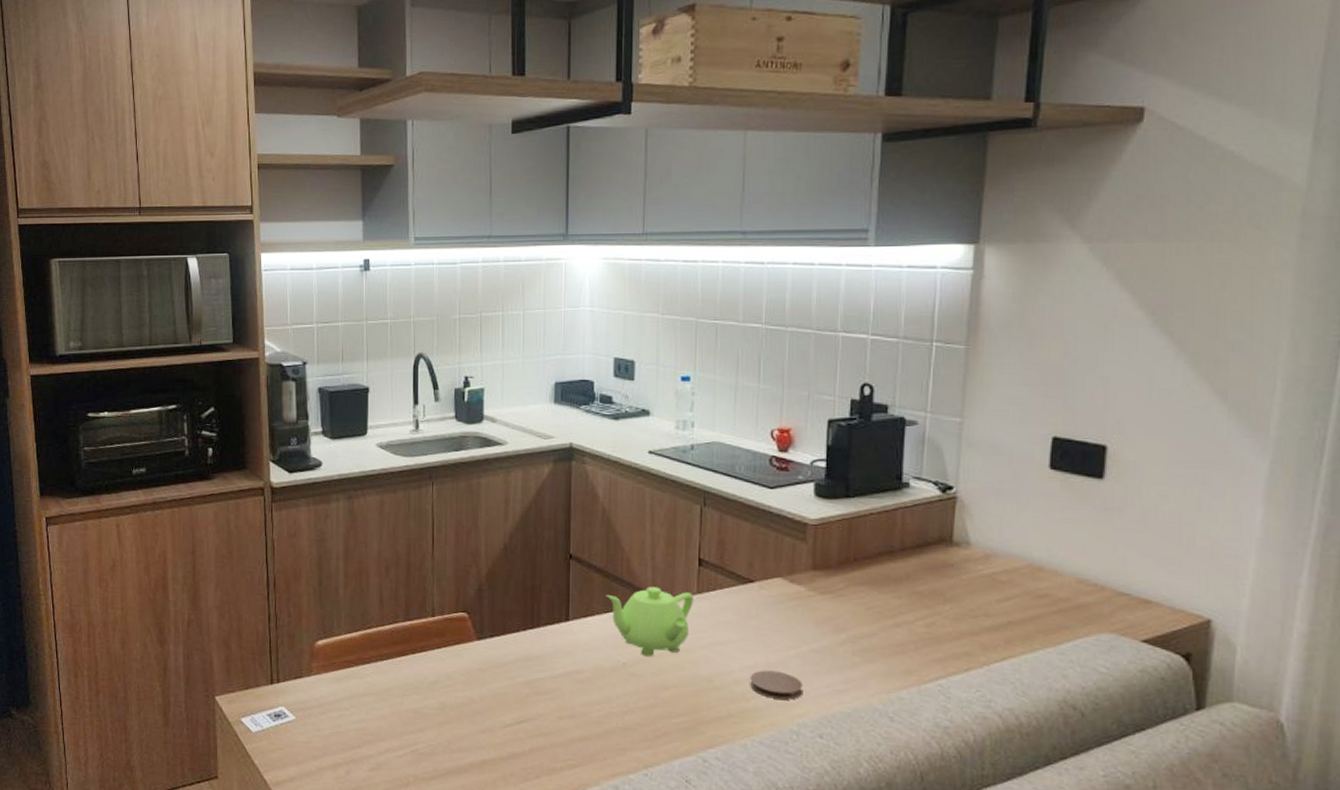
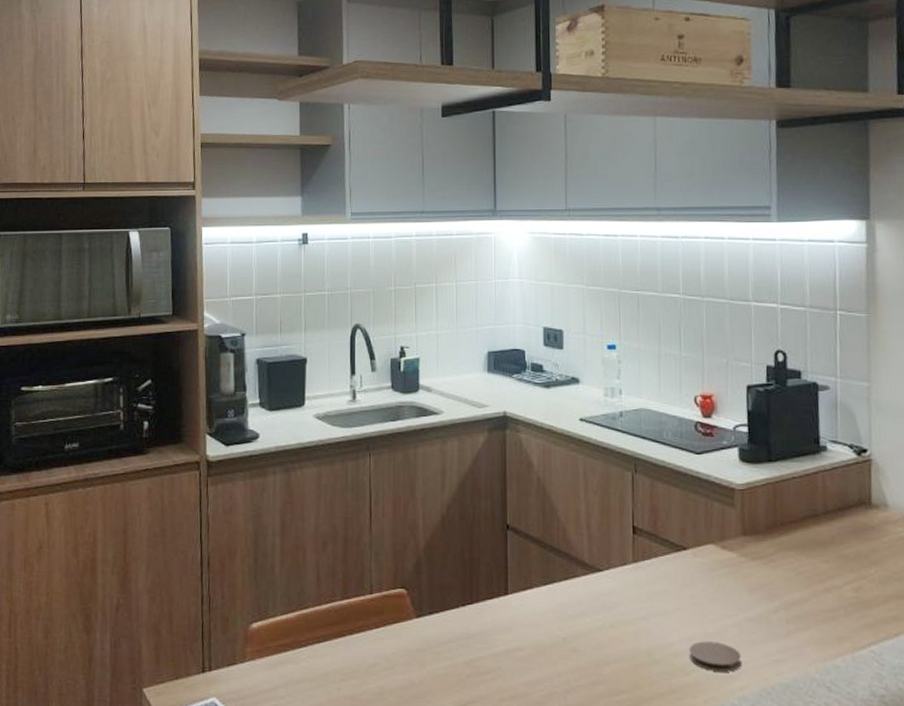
teapot: present [606,587,693,656] -> none [543,557,630,630]

